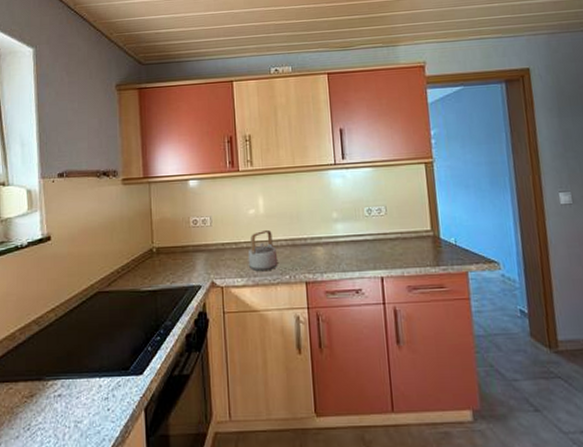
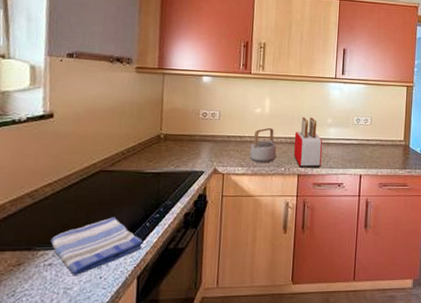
dish towel: none [58,342,147,407] -> present [50,217,144,275]
toaster: none [296,213,332,274] -> present [293,117,322,168]

